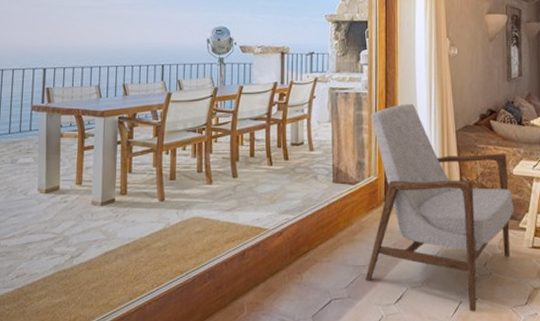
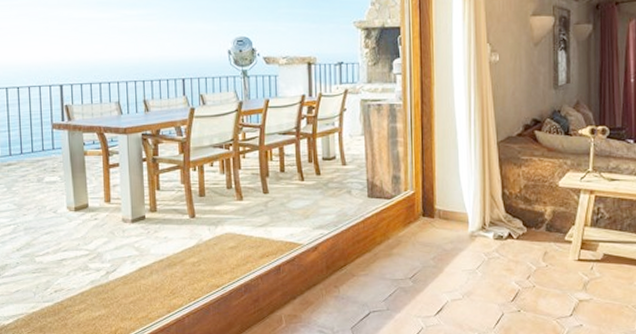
armchair: present [365,103,514,312] -> none [404,114,560,323]

